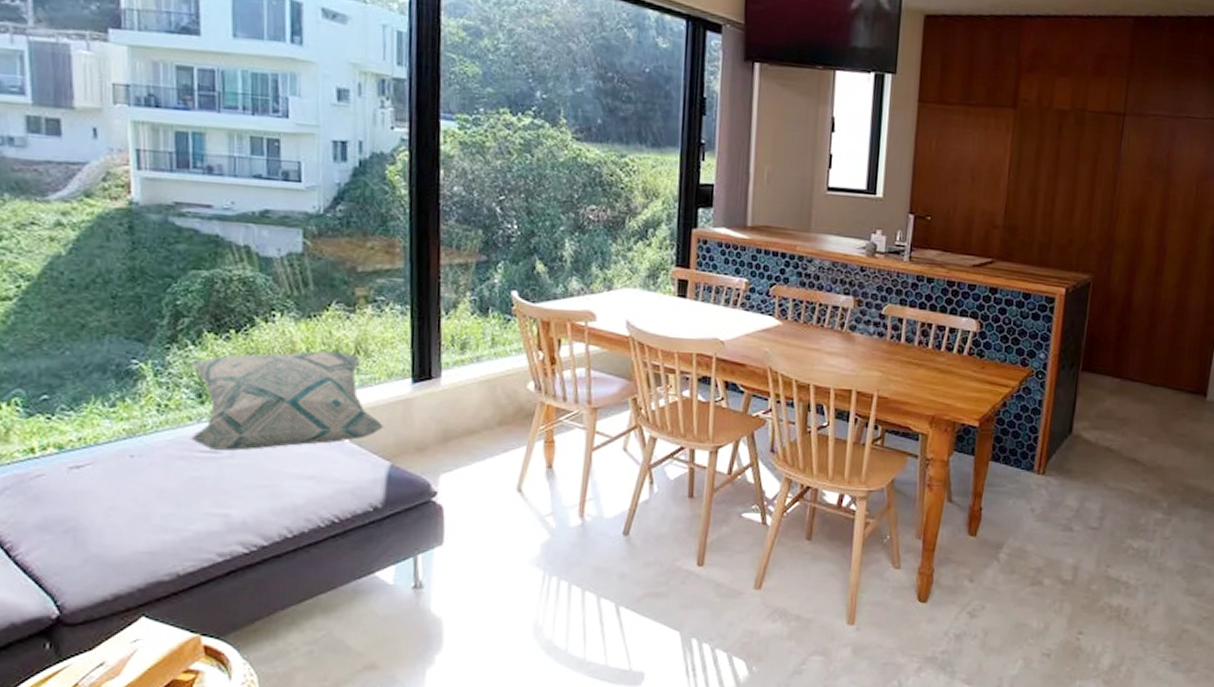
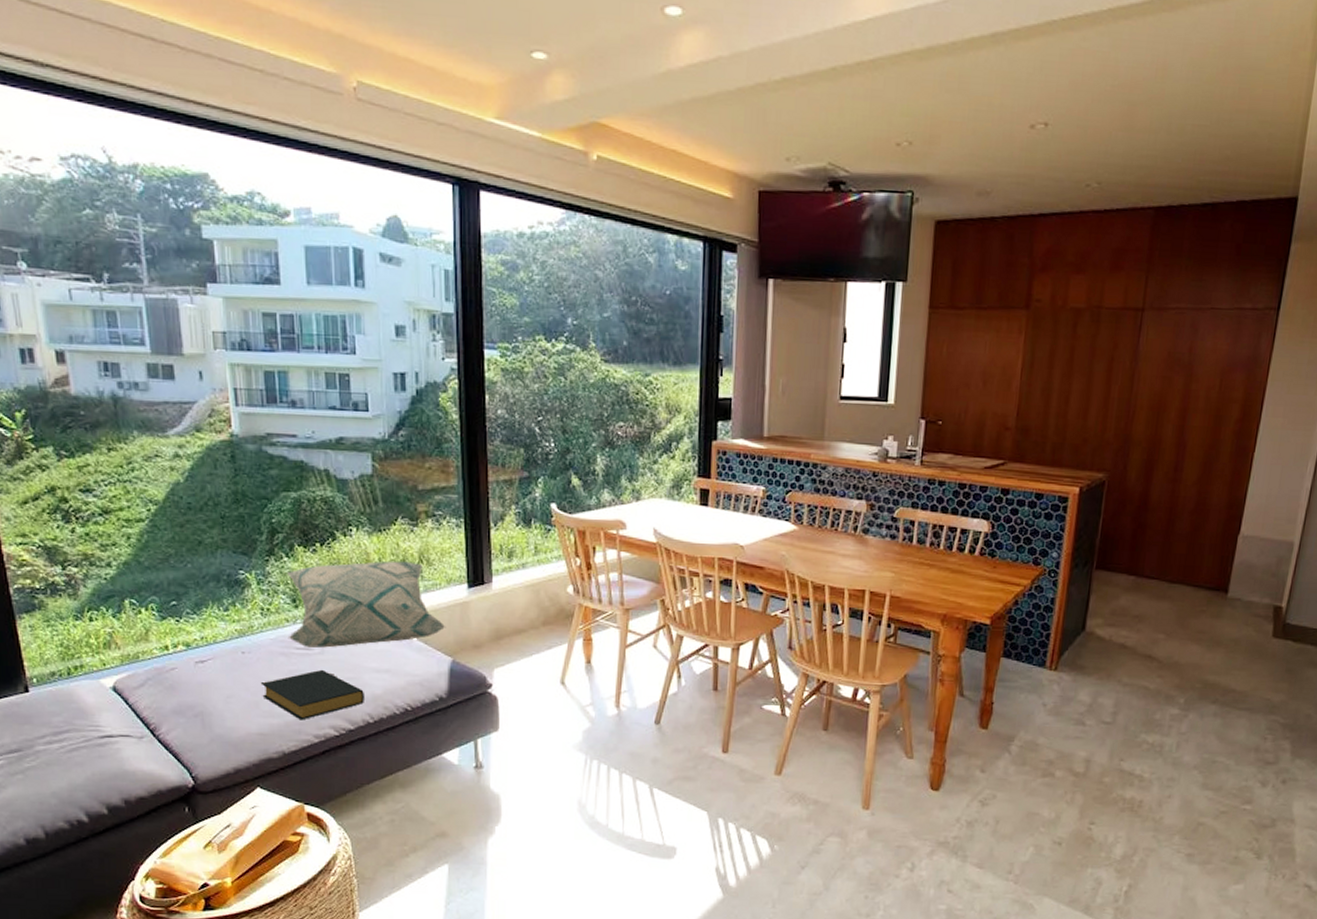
hardback book: none [154,475,282,536] -> present [262,669,364,720]

